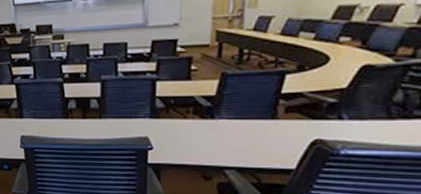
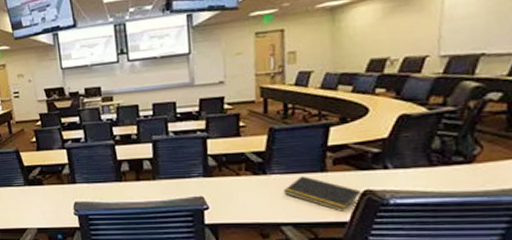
notepad: none [229,122,312,159] -> present [283,176,362,211]

